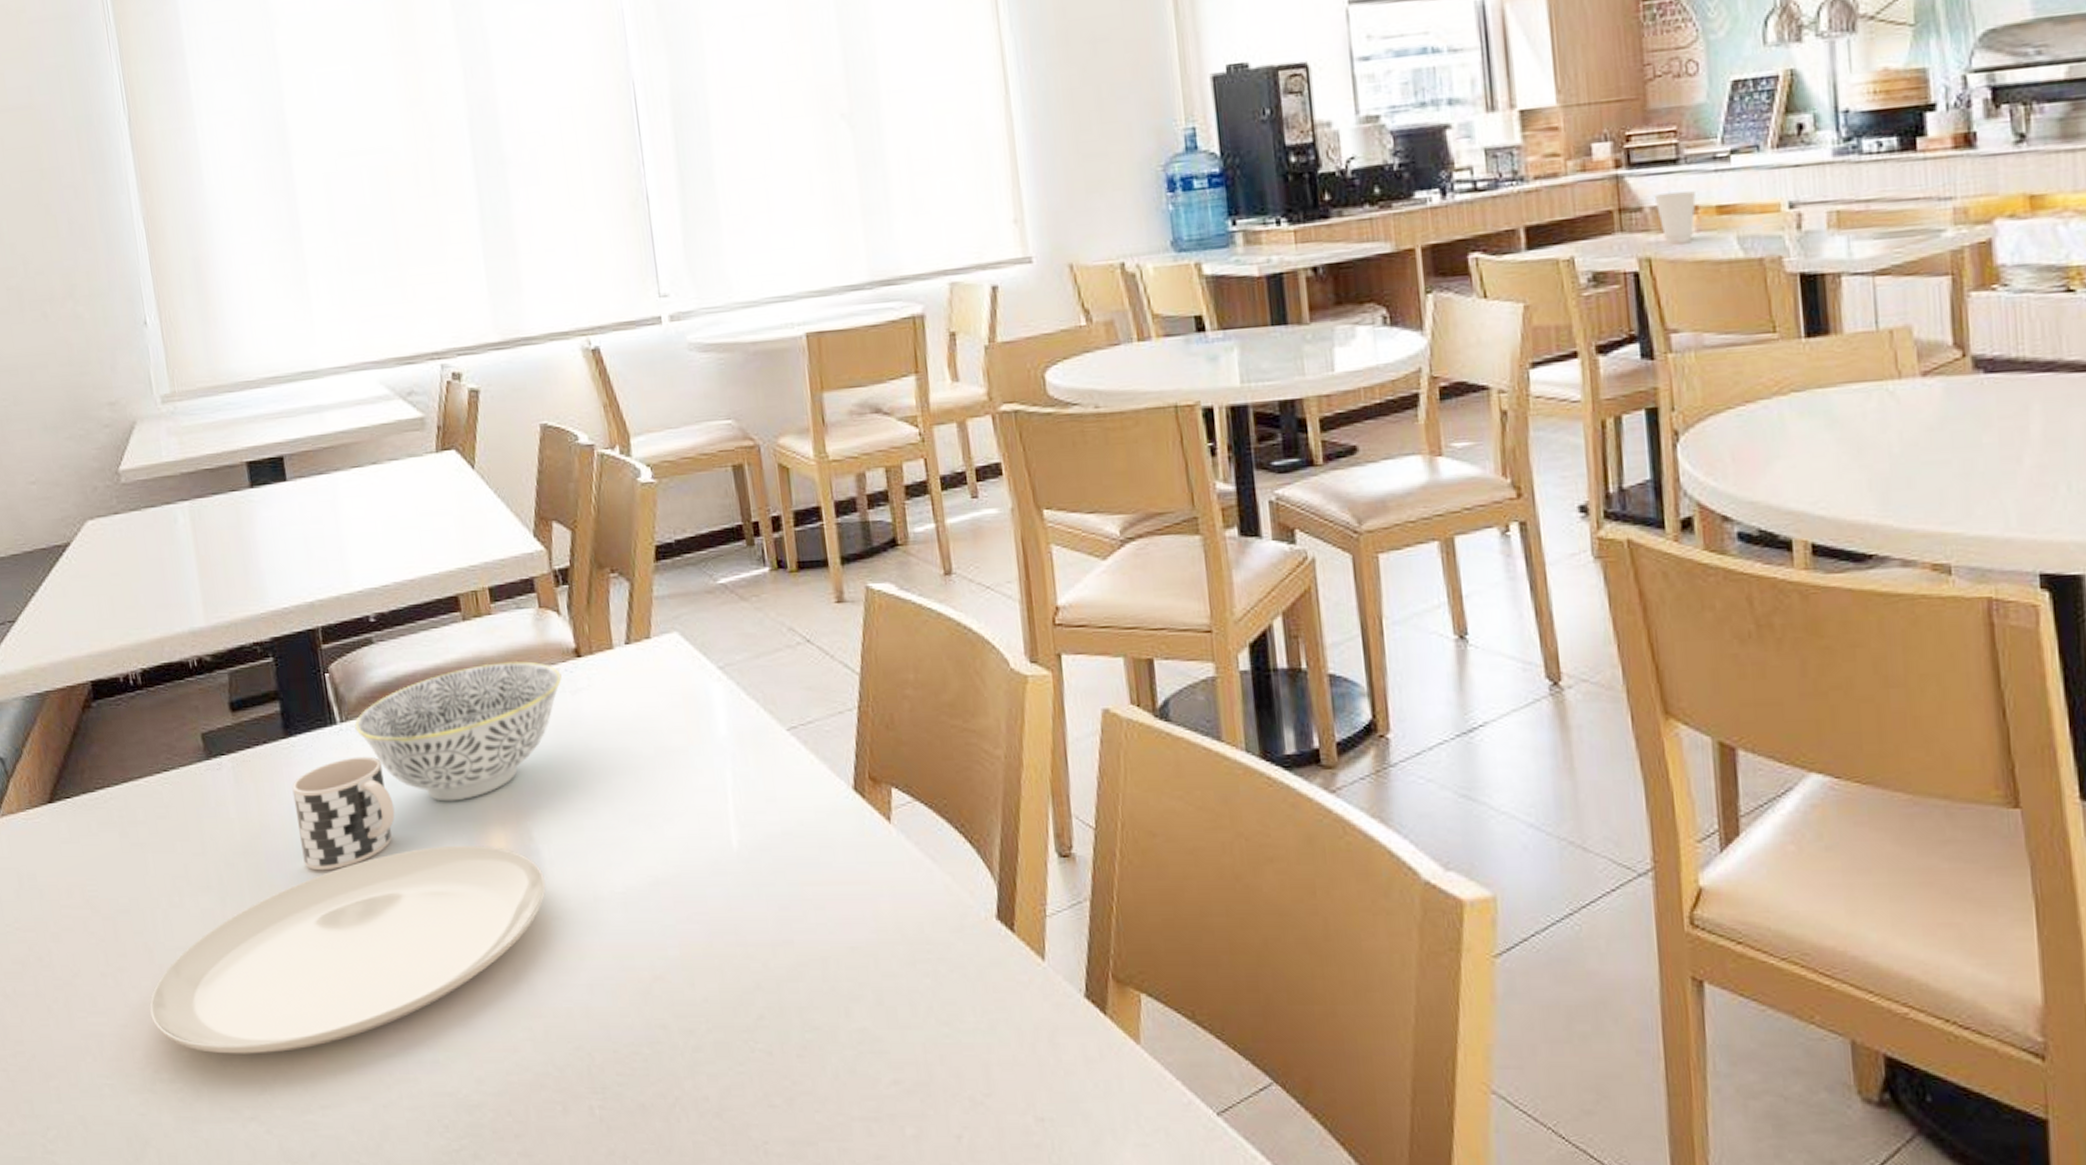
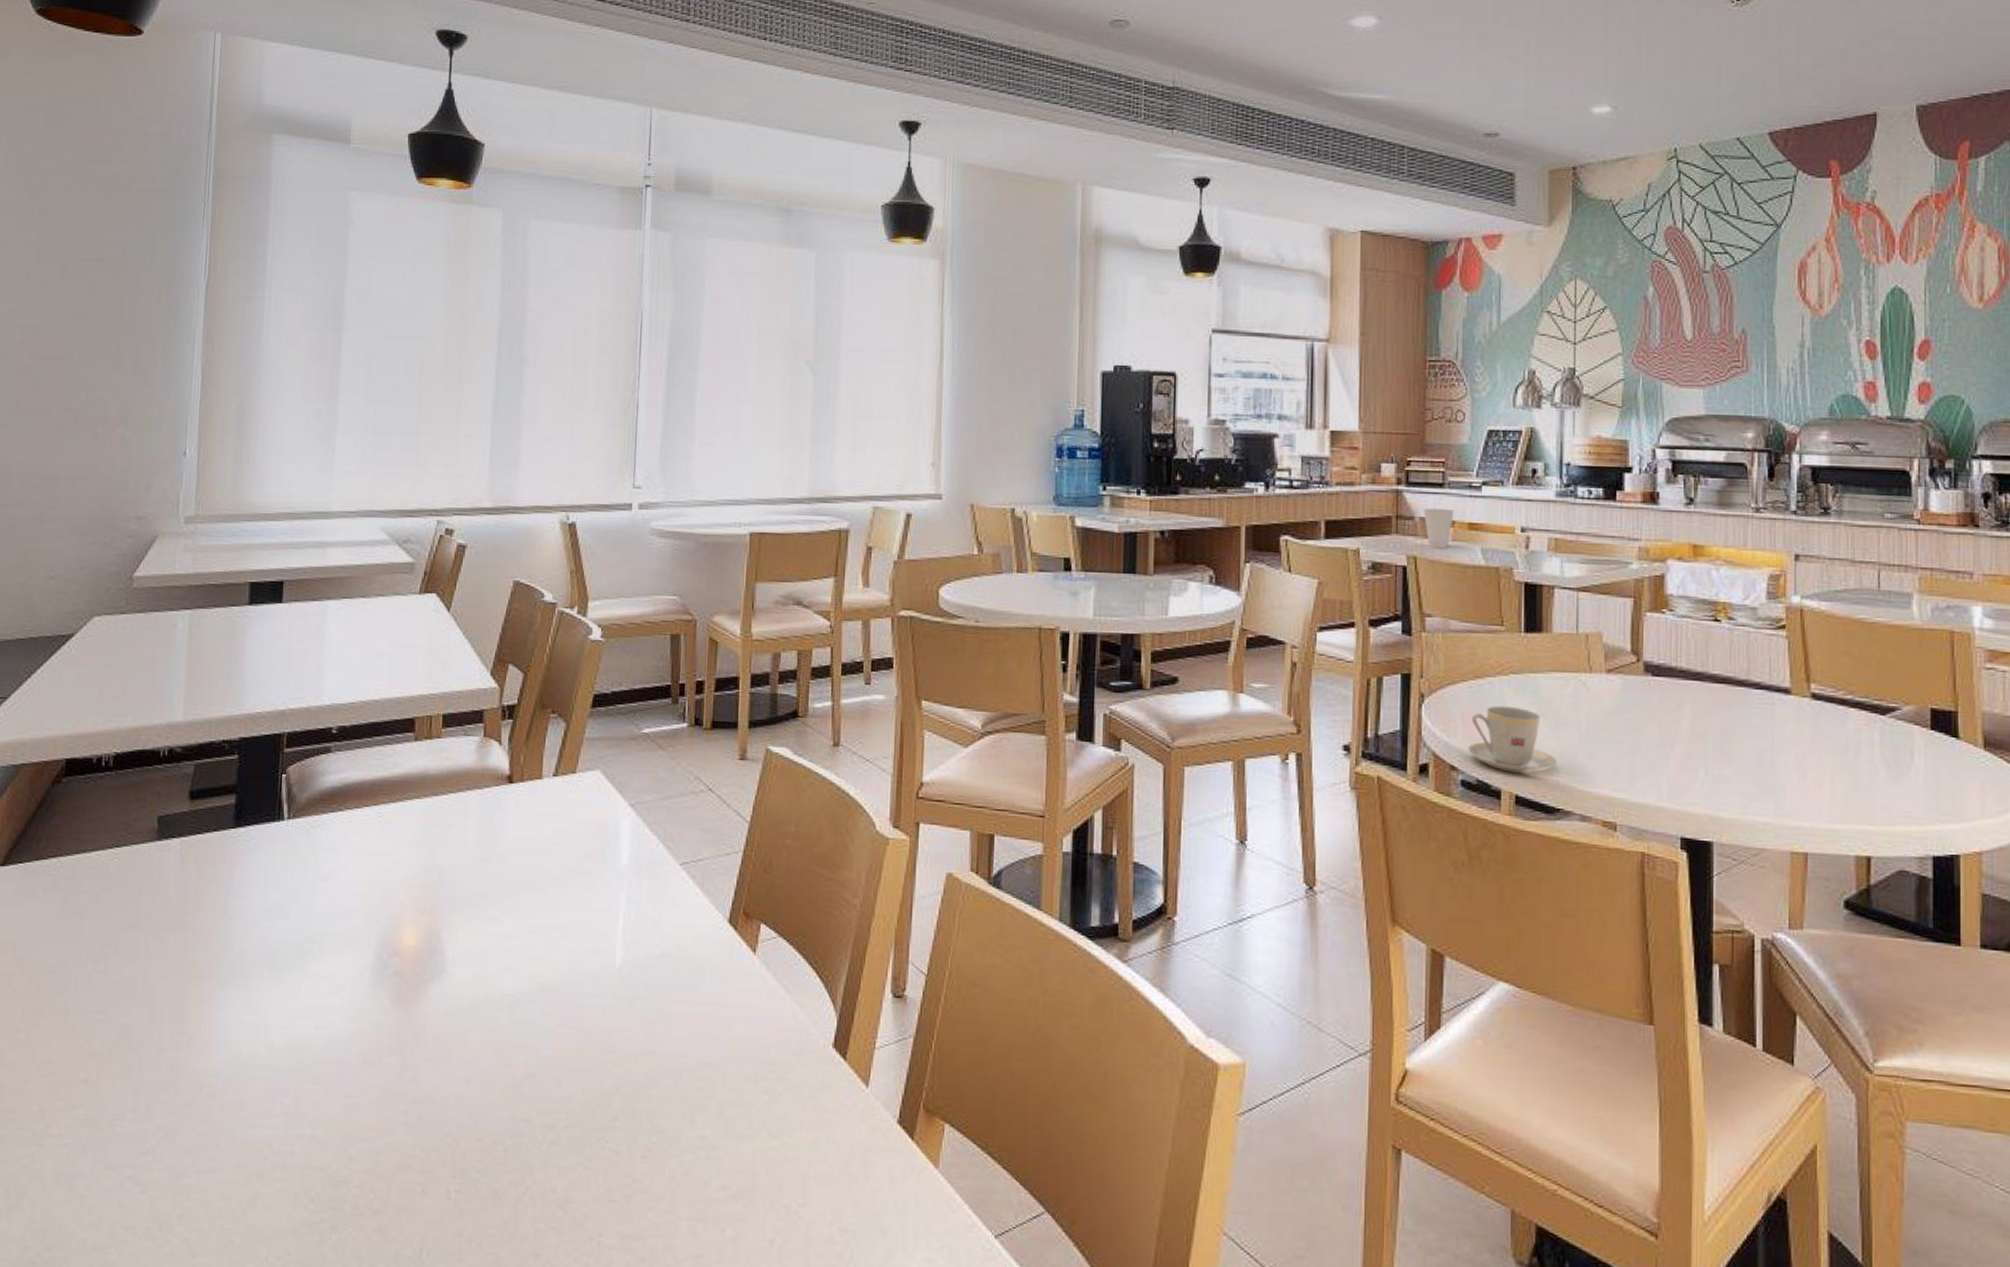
plate: present [149,845,546,1054] -> none [54,939,445,1117]
cup: present [292,756,395,871] -> none [228,851,322,952]
bowl: present [354,661,562,802] -> none [300,780,493,900]
teacup: none [1743,433,1864,517] -> present [1468,705,1557,774]

